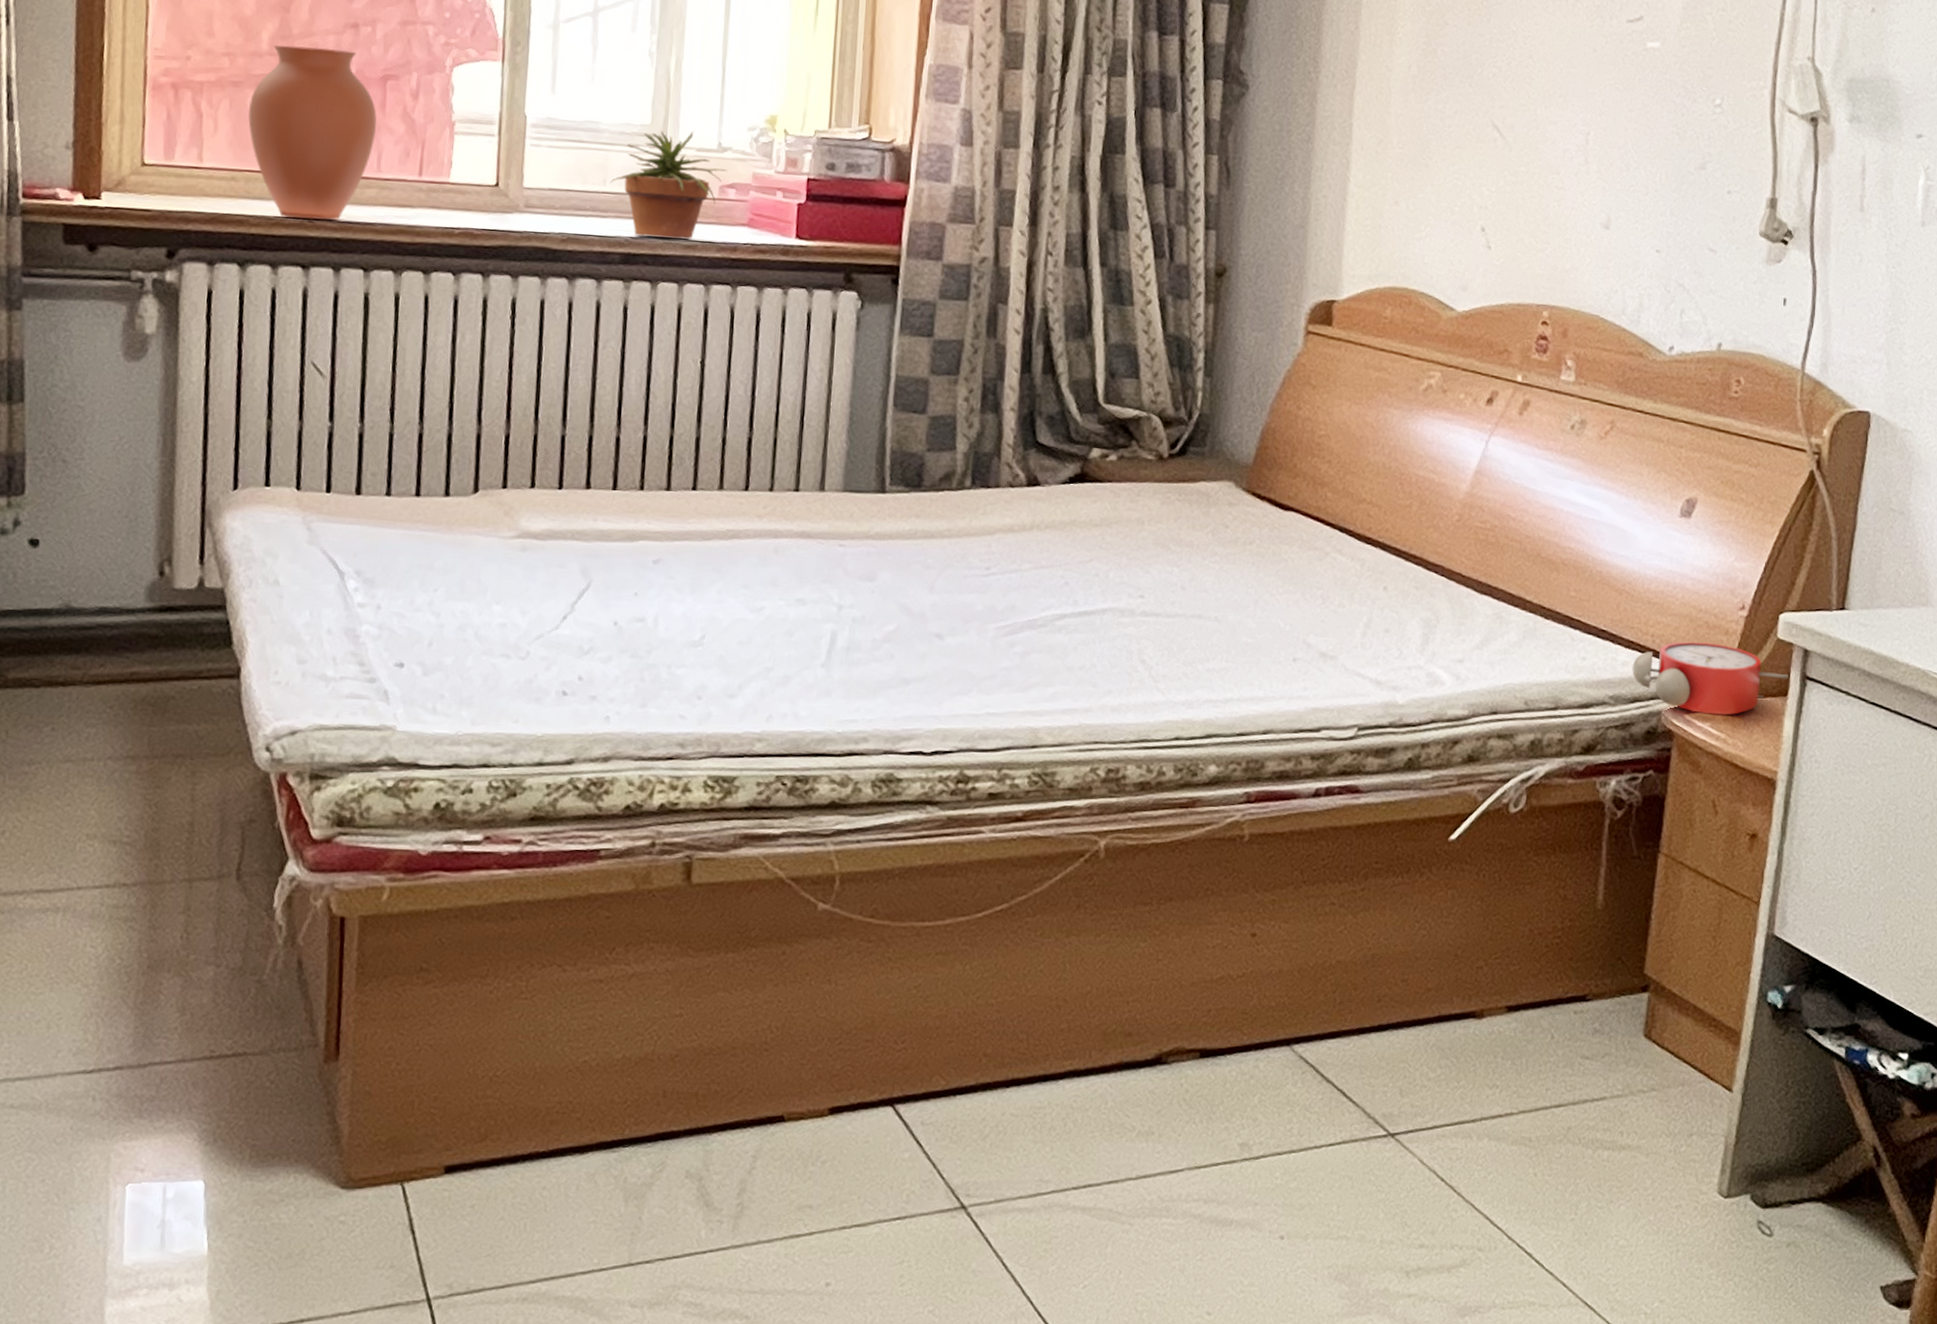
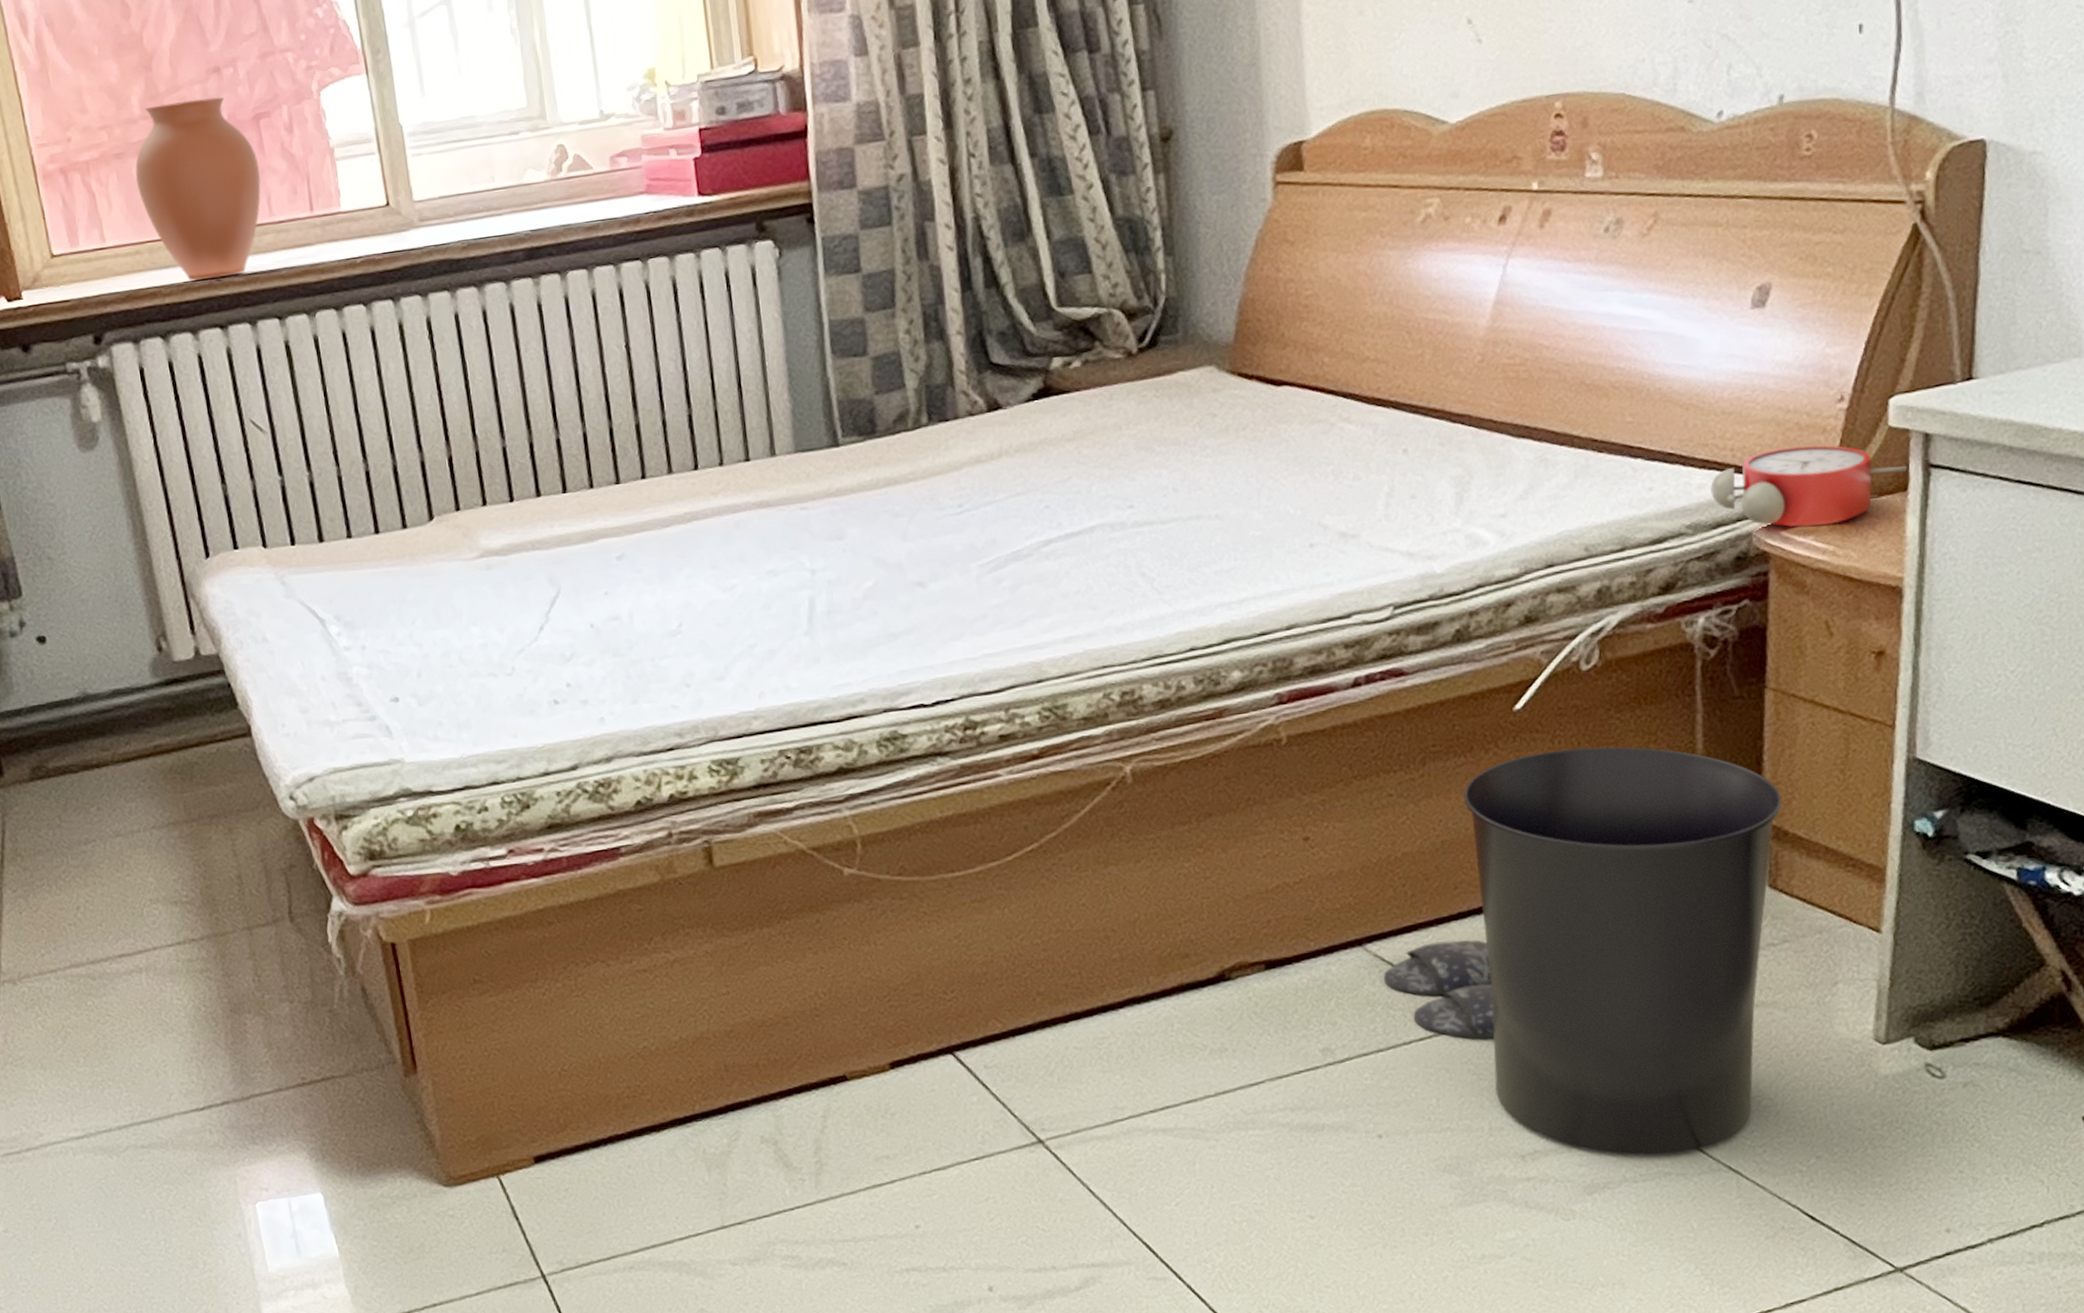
potted plant: present [610,131,728,239] -> none [498,104,615,228]
slippers: none [1304,1051,1401,1152] -> present [1383,940,1495,1039]
waste bin: none [1391,882,1663,1283] -> present [1464,746,1782,1154]

